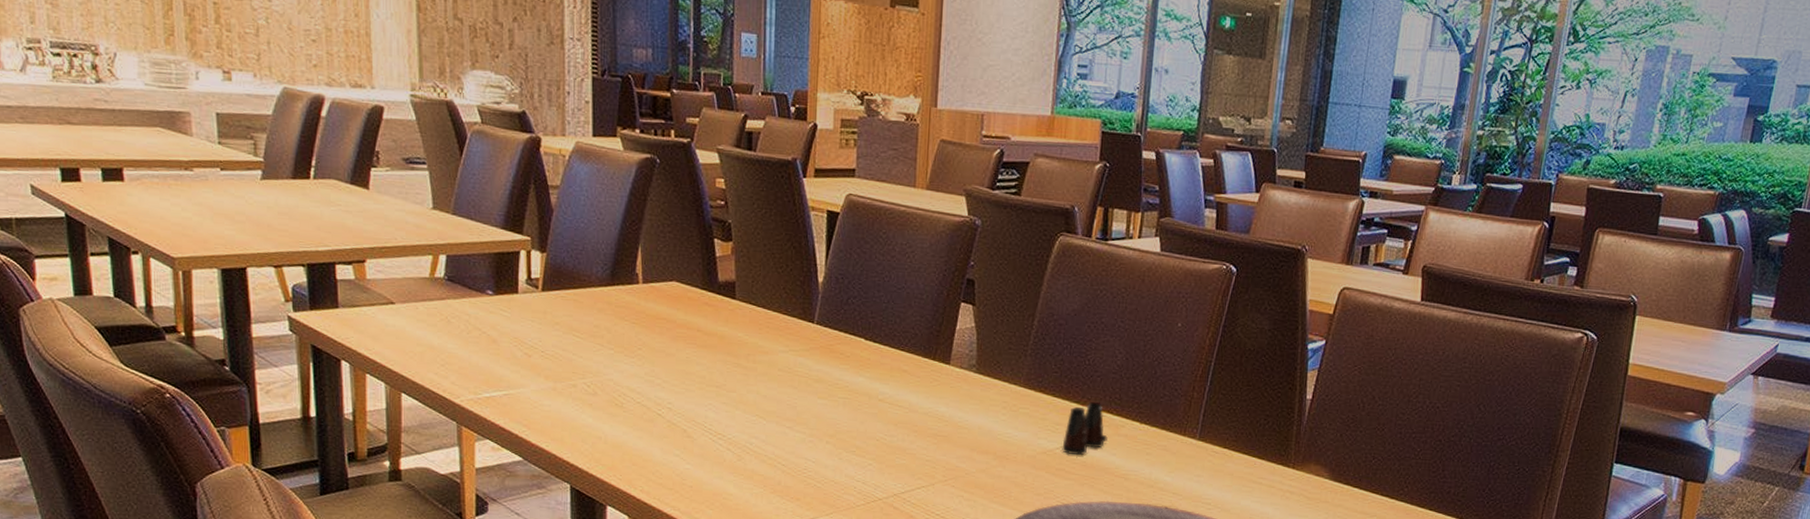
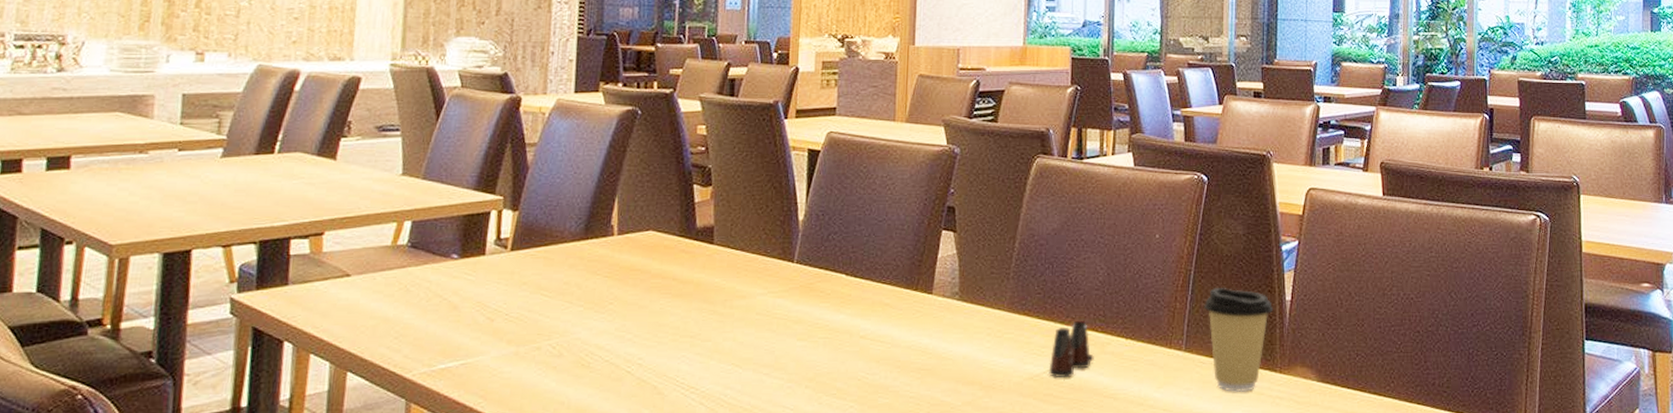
coffee cup: none [1221,380,1292,483] -> present [1204,287,1273,392]

